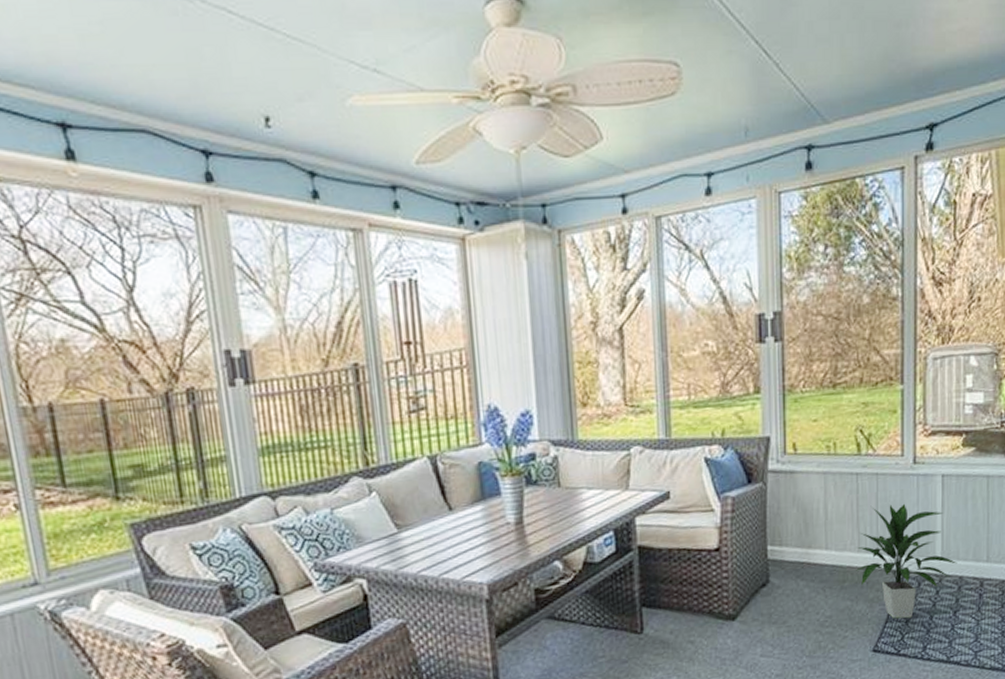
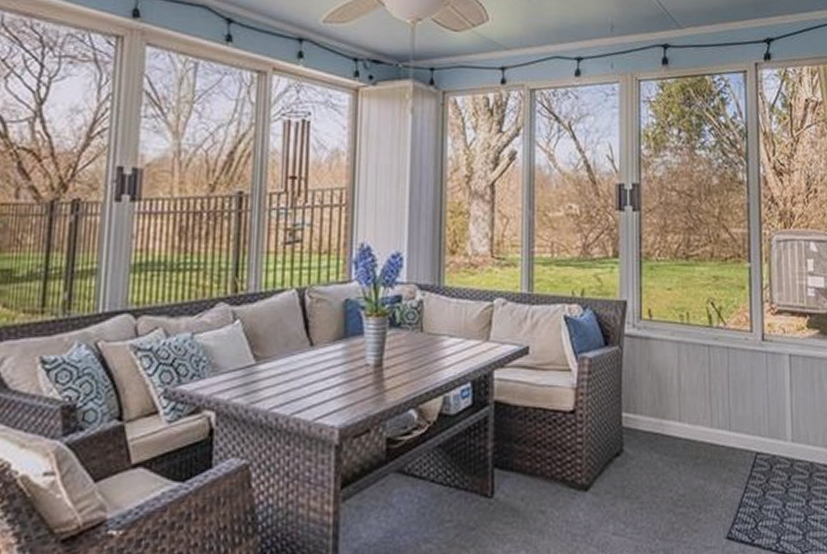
indoor plant: present [856,503,957,619] -> none [709,379,808,504]

